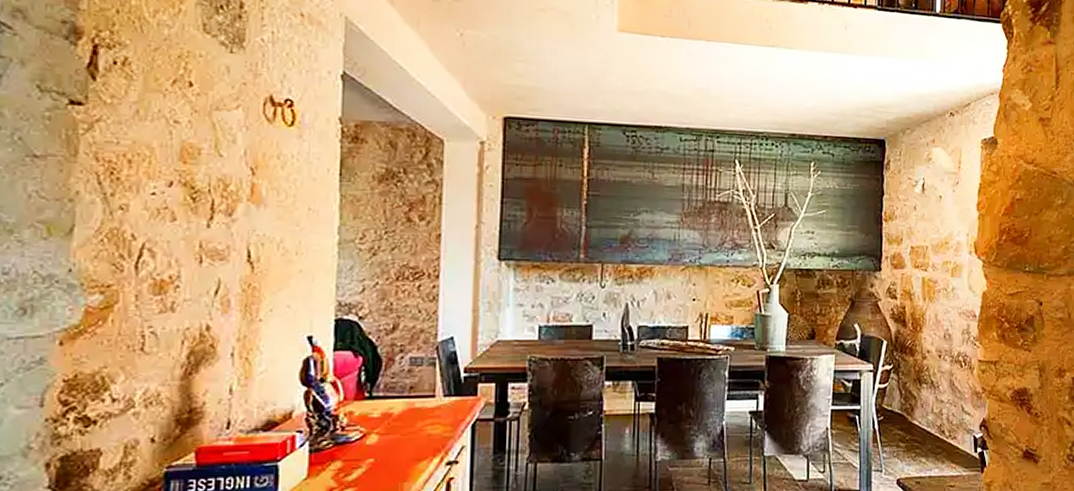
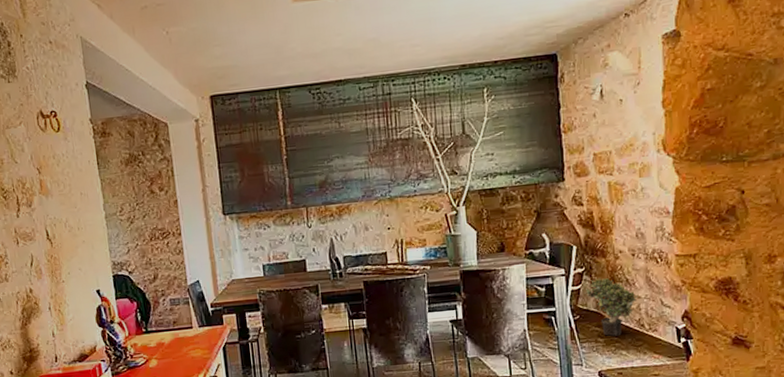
potted plant: none [889,377,941,442] -> present [584,278,638,337]

